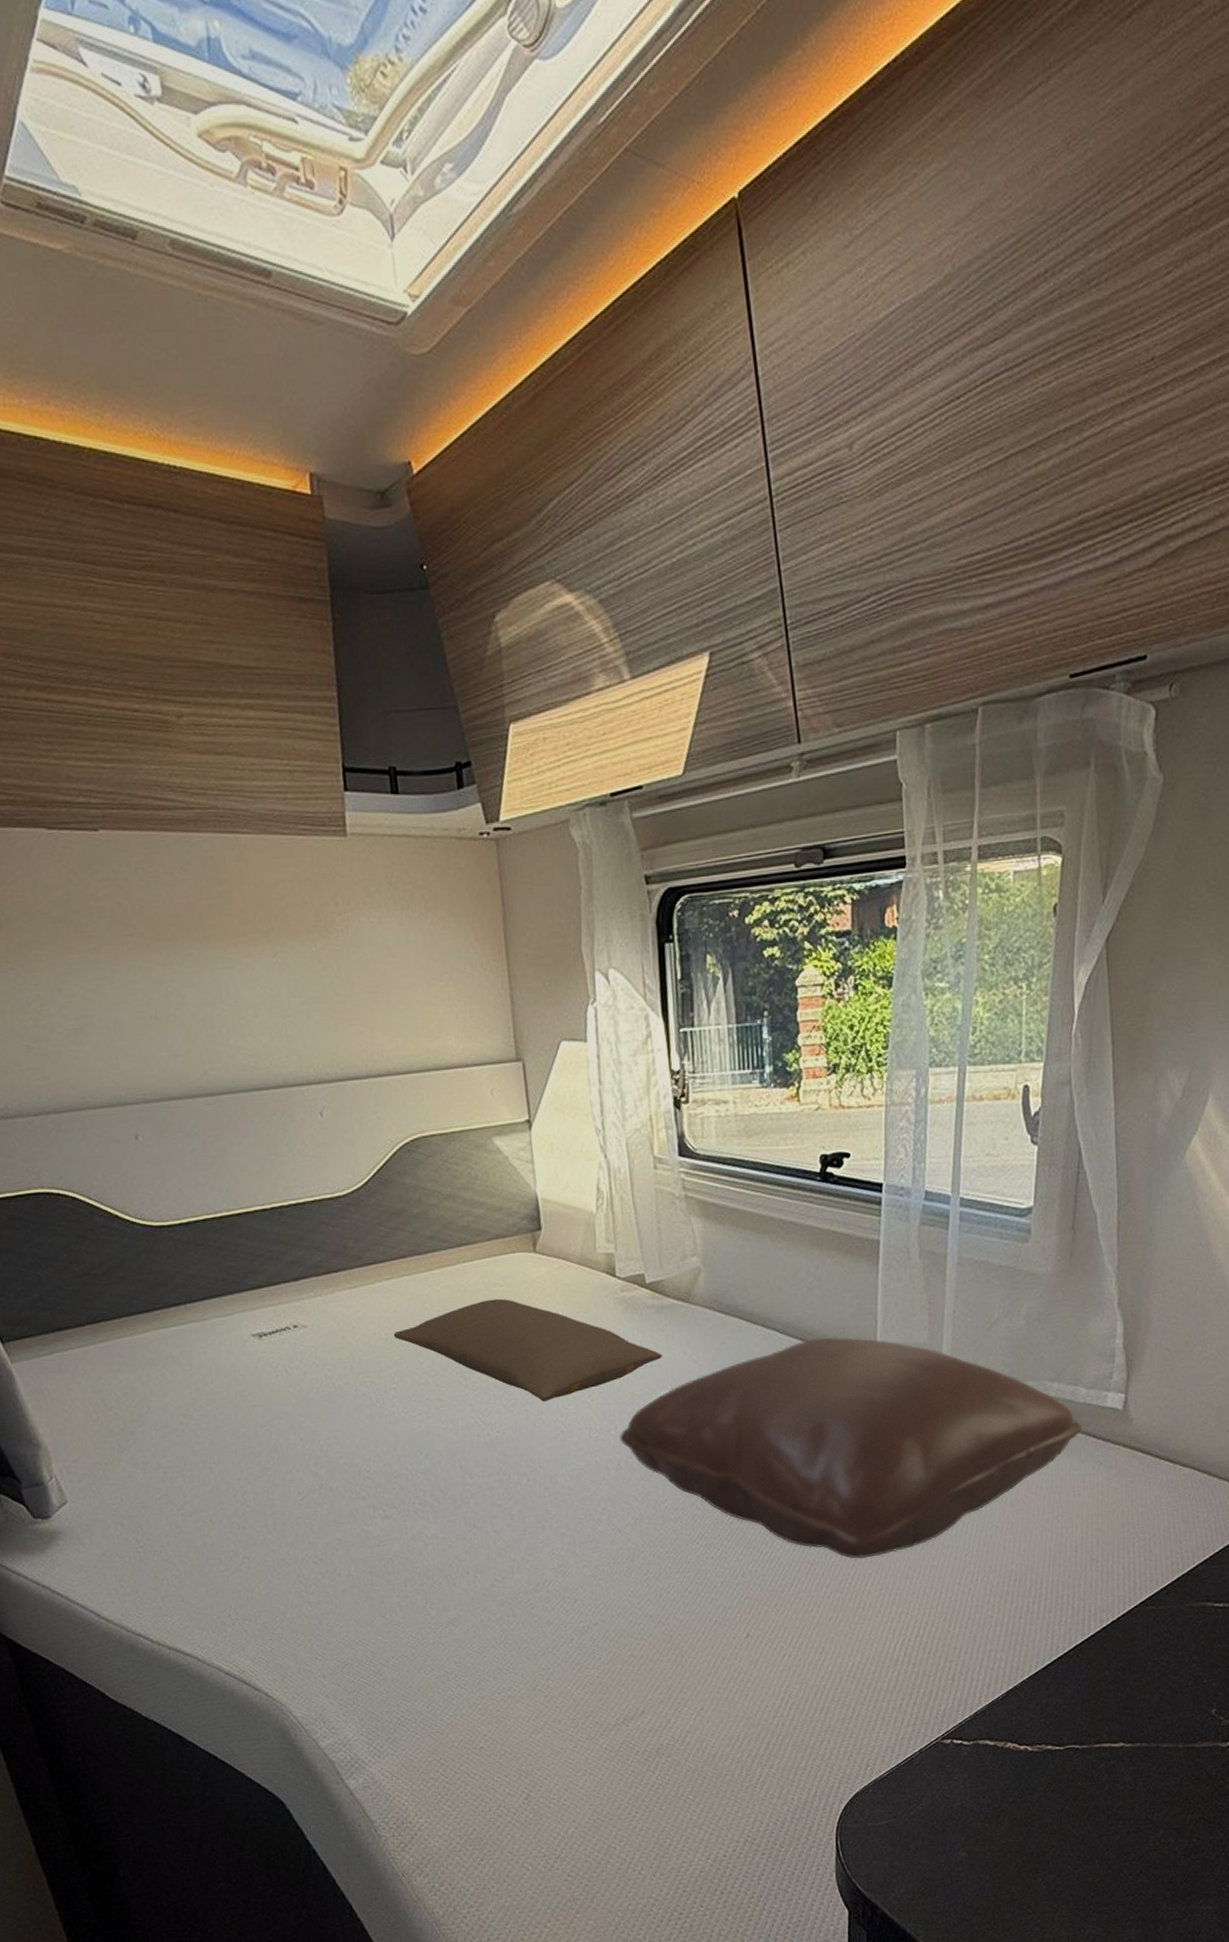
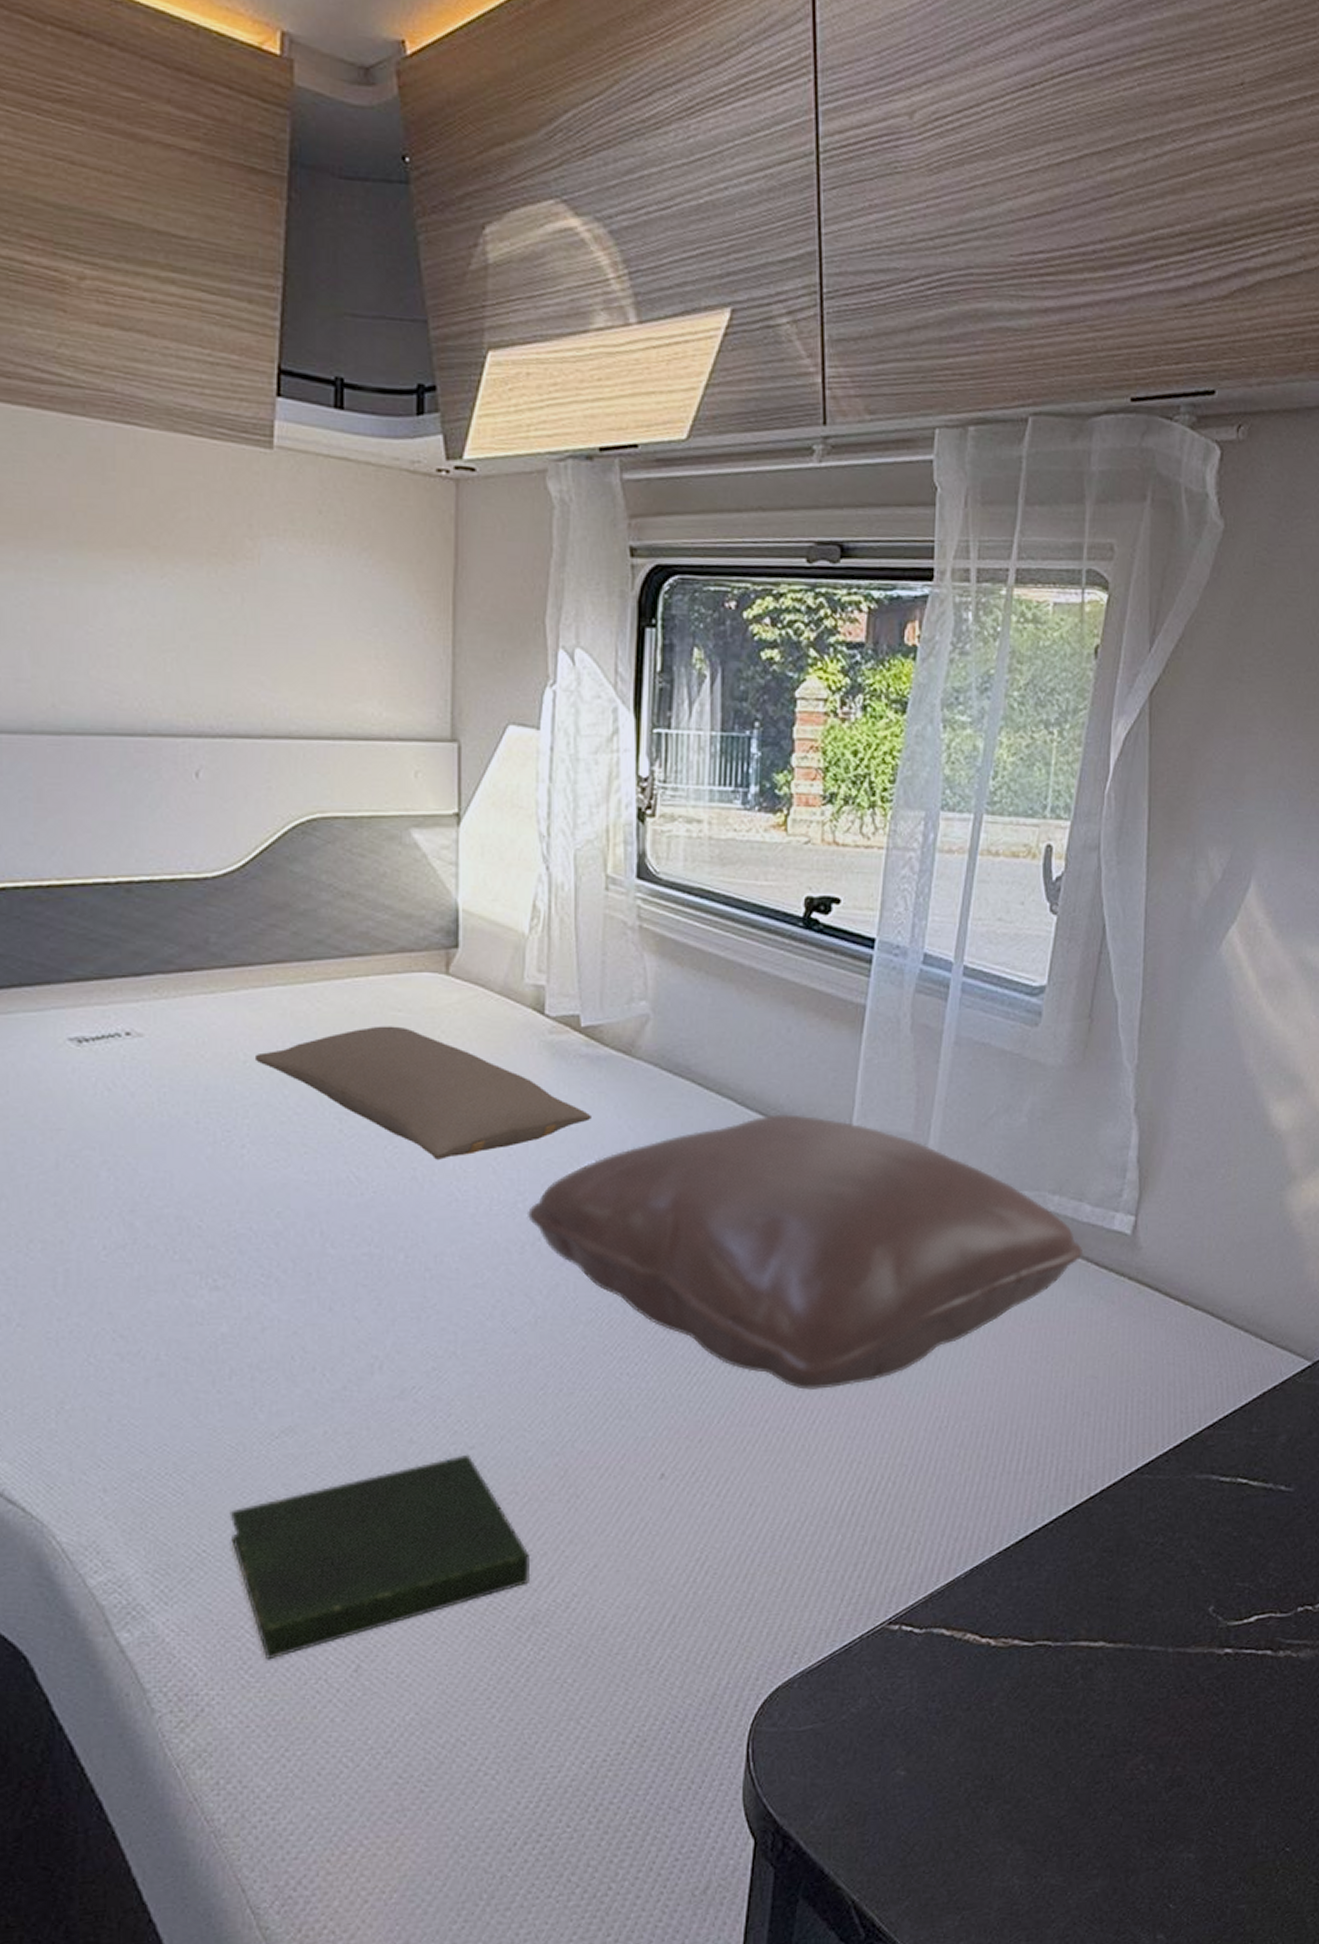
book: none [417,1629,653,1794] -> present [230,1454,531,1660]

